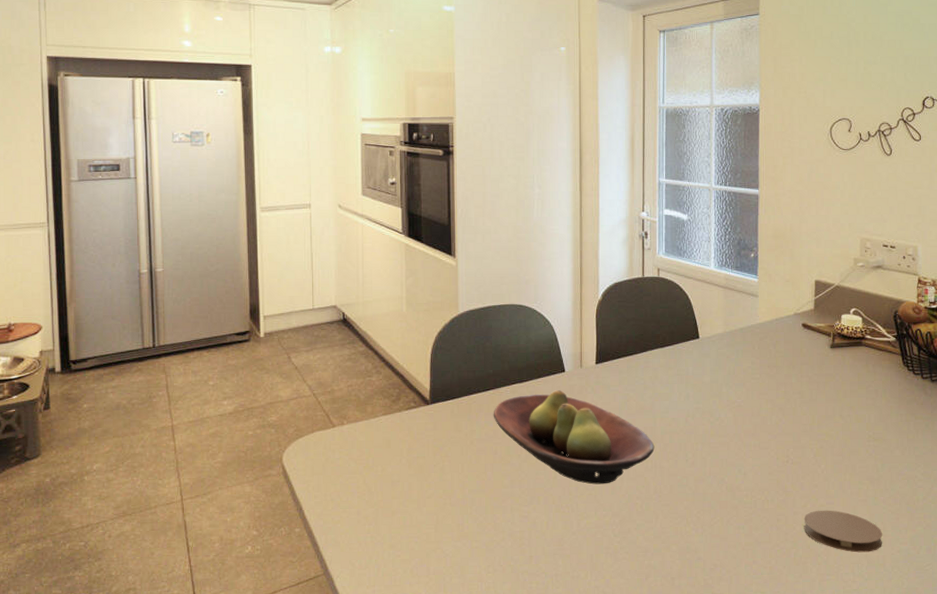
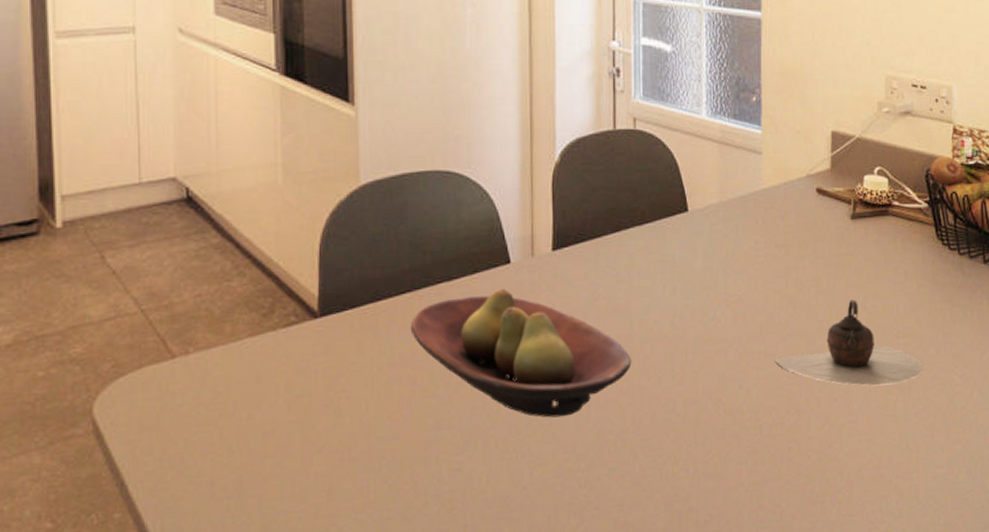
teapot: none [766,410,891,477] -> present [774,299,924,386]
coaster: present [804,510,883,553] -> none [821,430,916,484]

